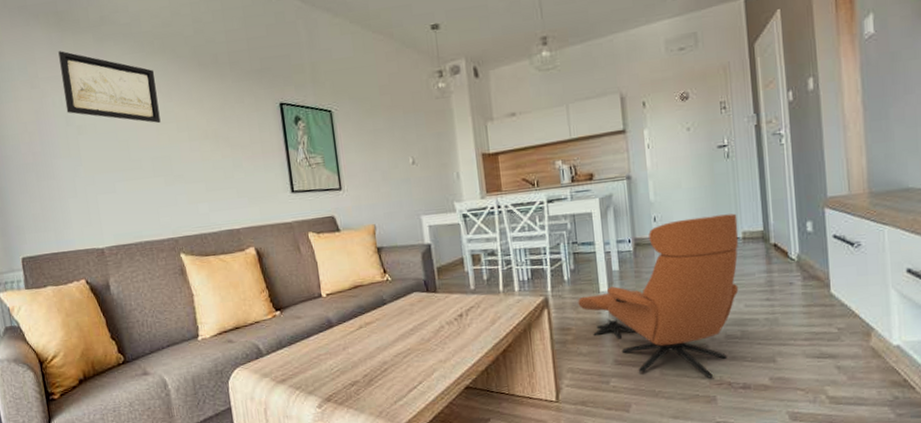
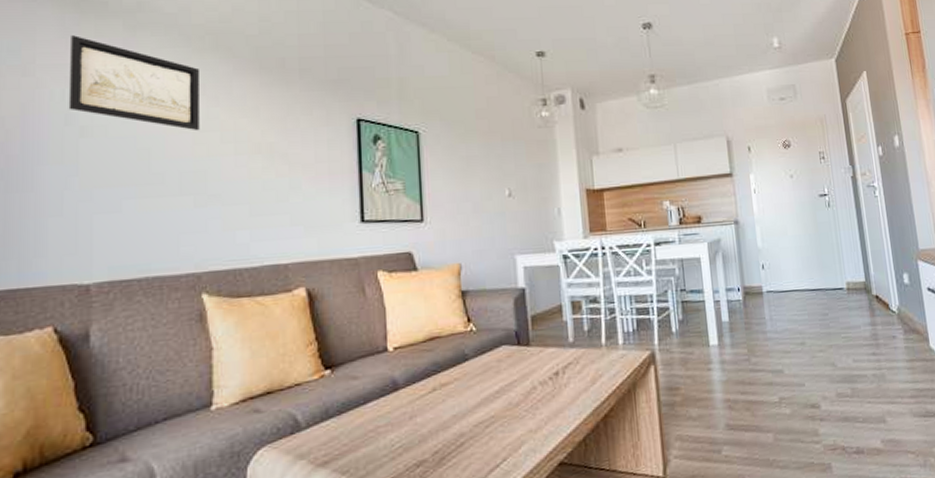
armchair: present [578,213,739,378] -> none [687,263,847,443]

